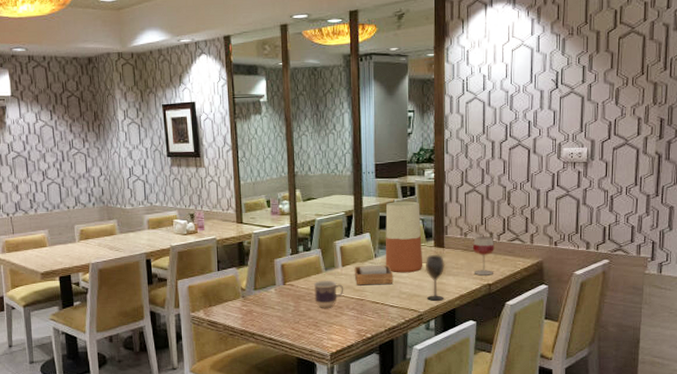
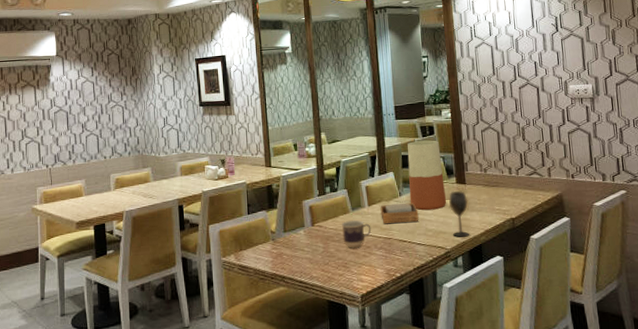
wineglass: present [472,236,494,276] -> none [493,171,515,210]

